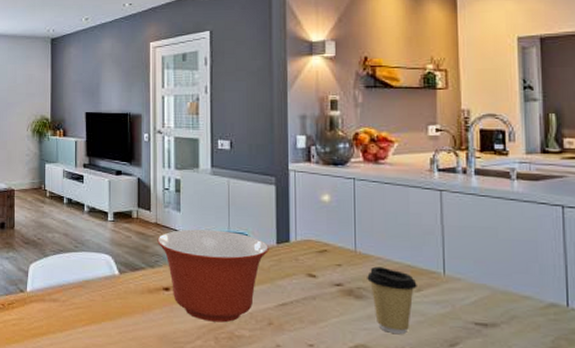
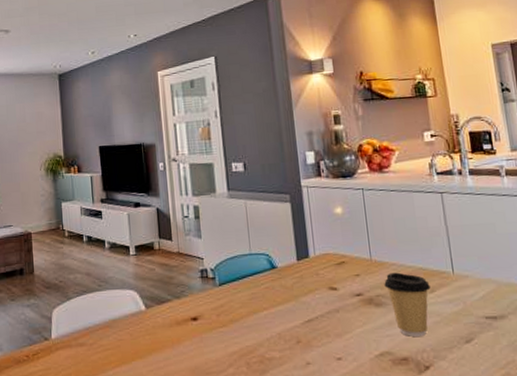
mixing bowl: present [157,229,270,323] -> none [181,253,291,347]

